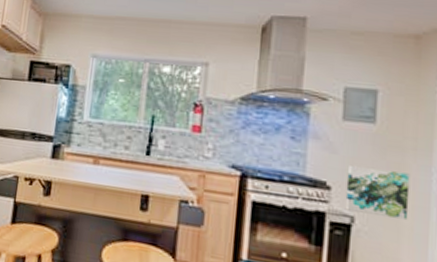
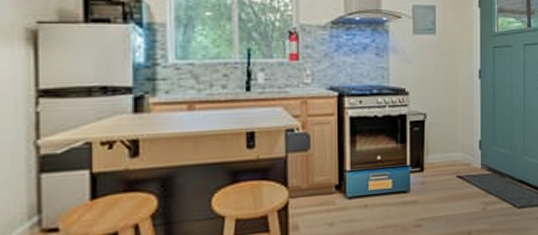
wall art: present [345,166,410,221] -> none [419,71,461,110]

